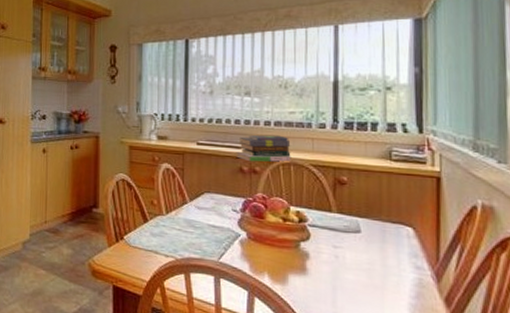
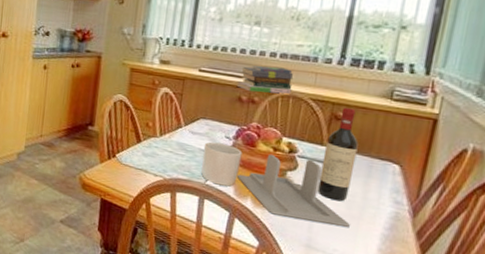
mug: none [212,216,252,263] -> present [201,141,243,187]
napkin holder: none [251,225,374,298] -> present [237,154,350,227]
wine bottle: none [334,171,368,271] -> present [318,107,359,202]

